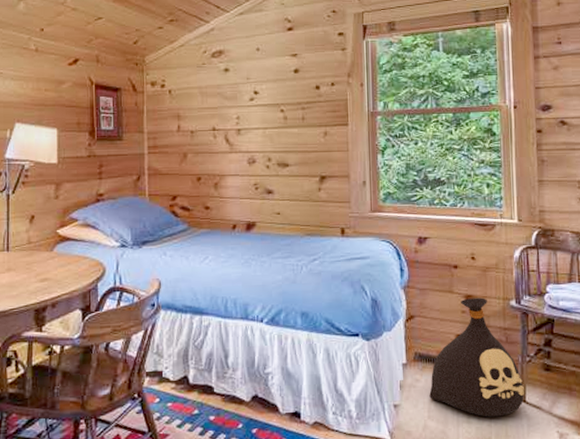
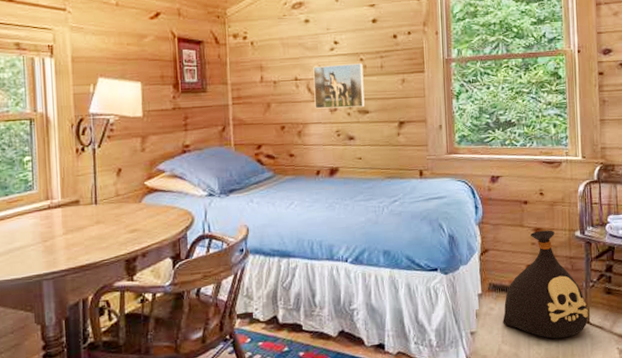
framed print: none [232,115,285,161] -> present [313,63,365,109]

